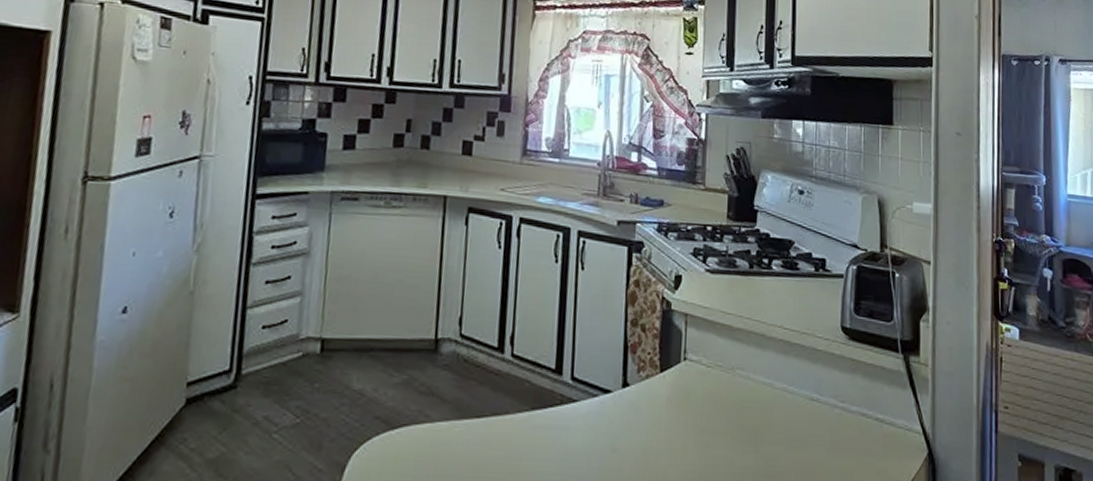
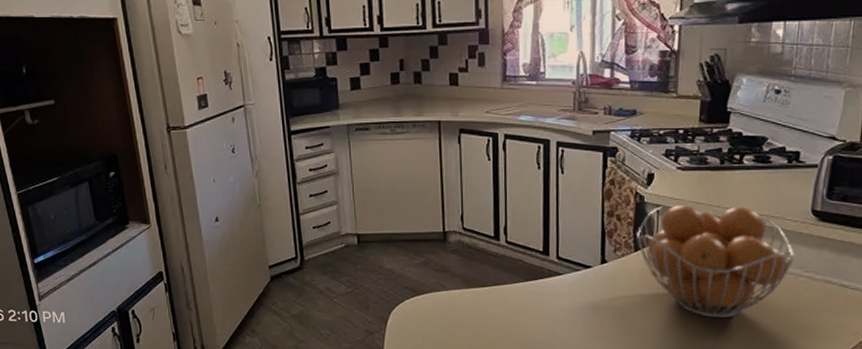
fruit basket: none [663,315,828,463] -> present [637,205,795,319]

